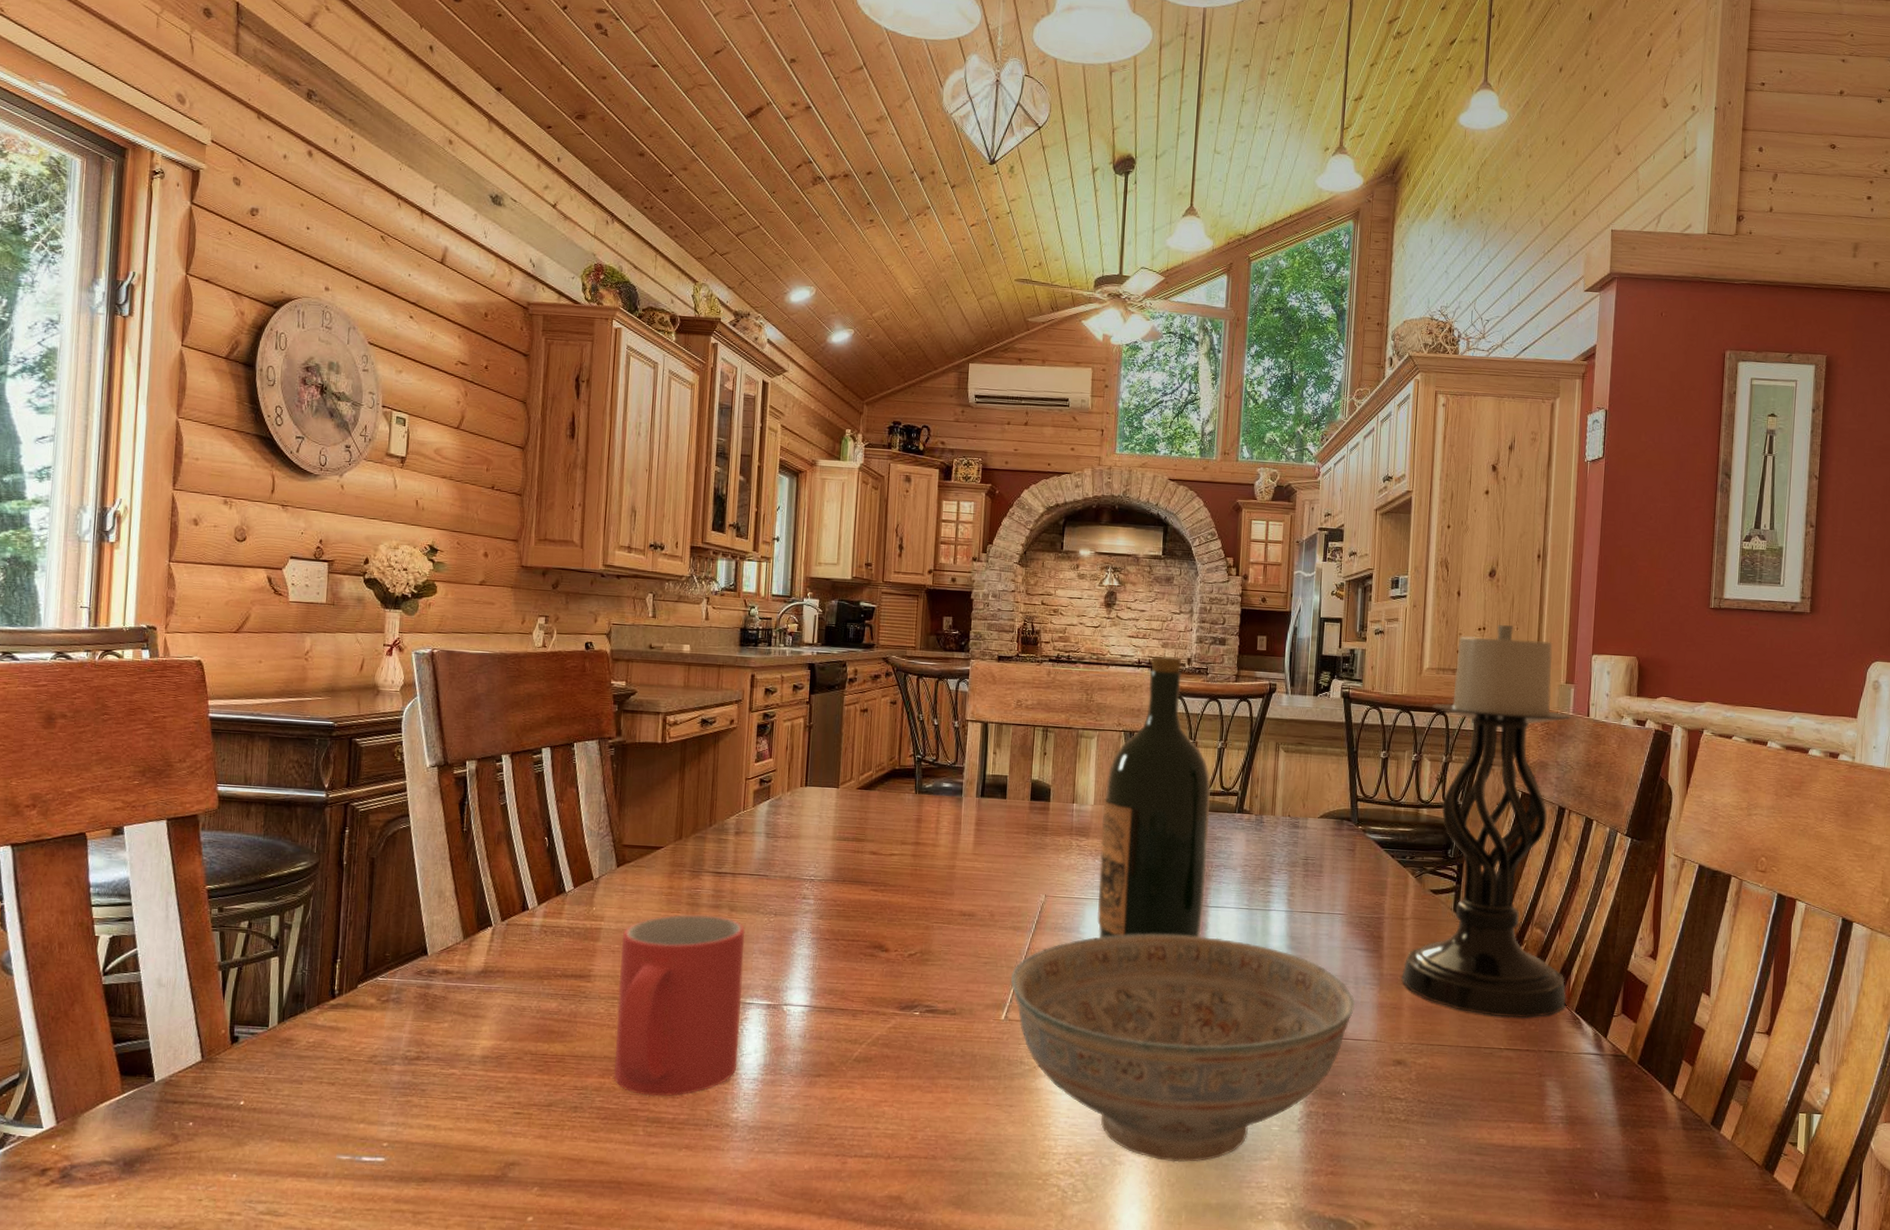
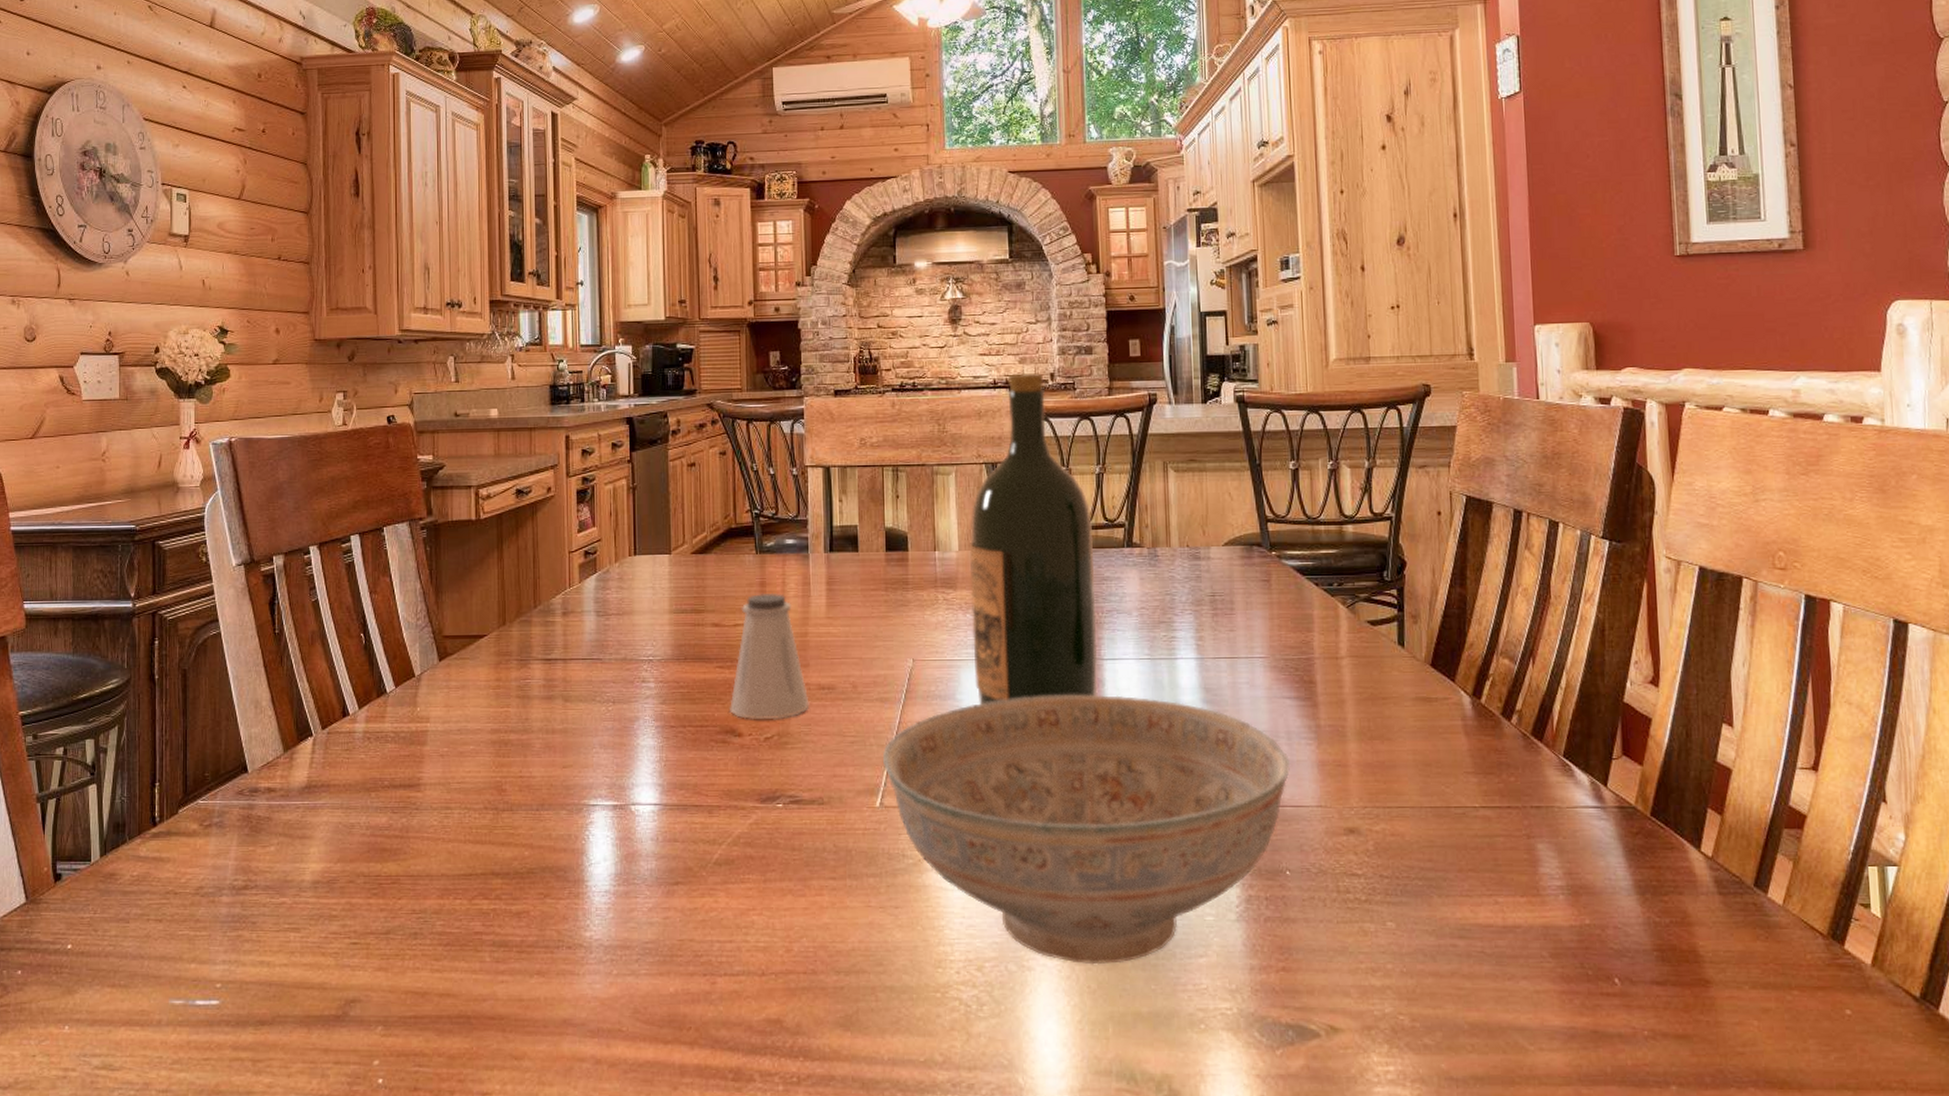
mug: present [613,914,745,1097] -> none [450,708,586,917]
saltshaker: none [880,828,951,940] -> present [730,592,809,720]
candle holder: present [1401,624,1571,1019] -> none [1343,299,1551,769]

